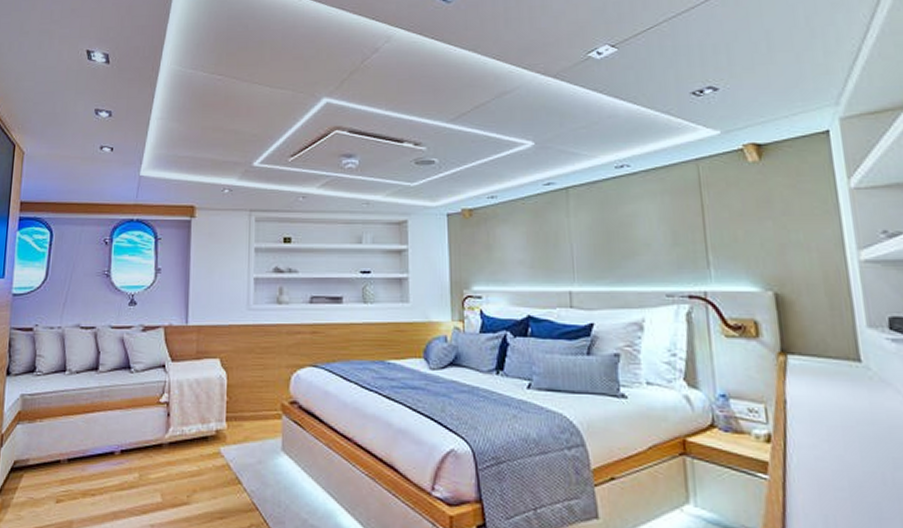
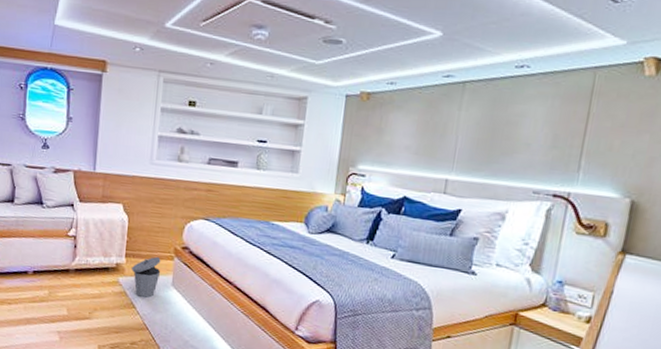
trash can: none [233,416,268,470] -> present [131,256,161,299]

